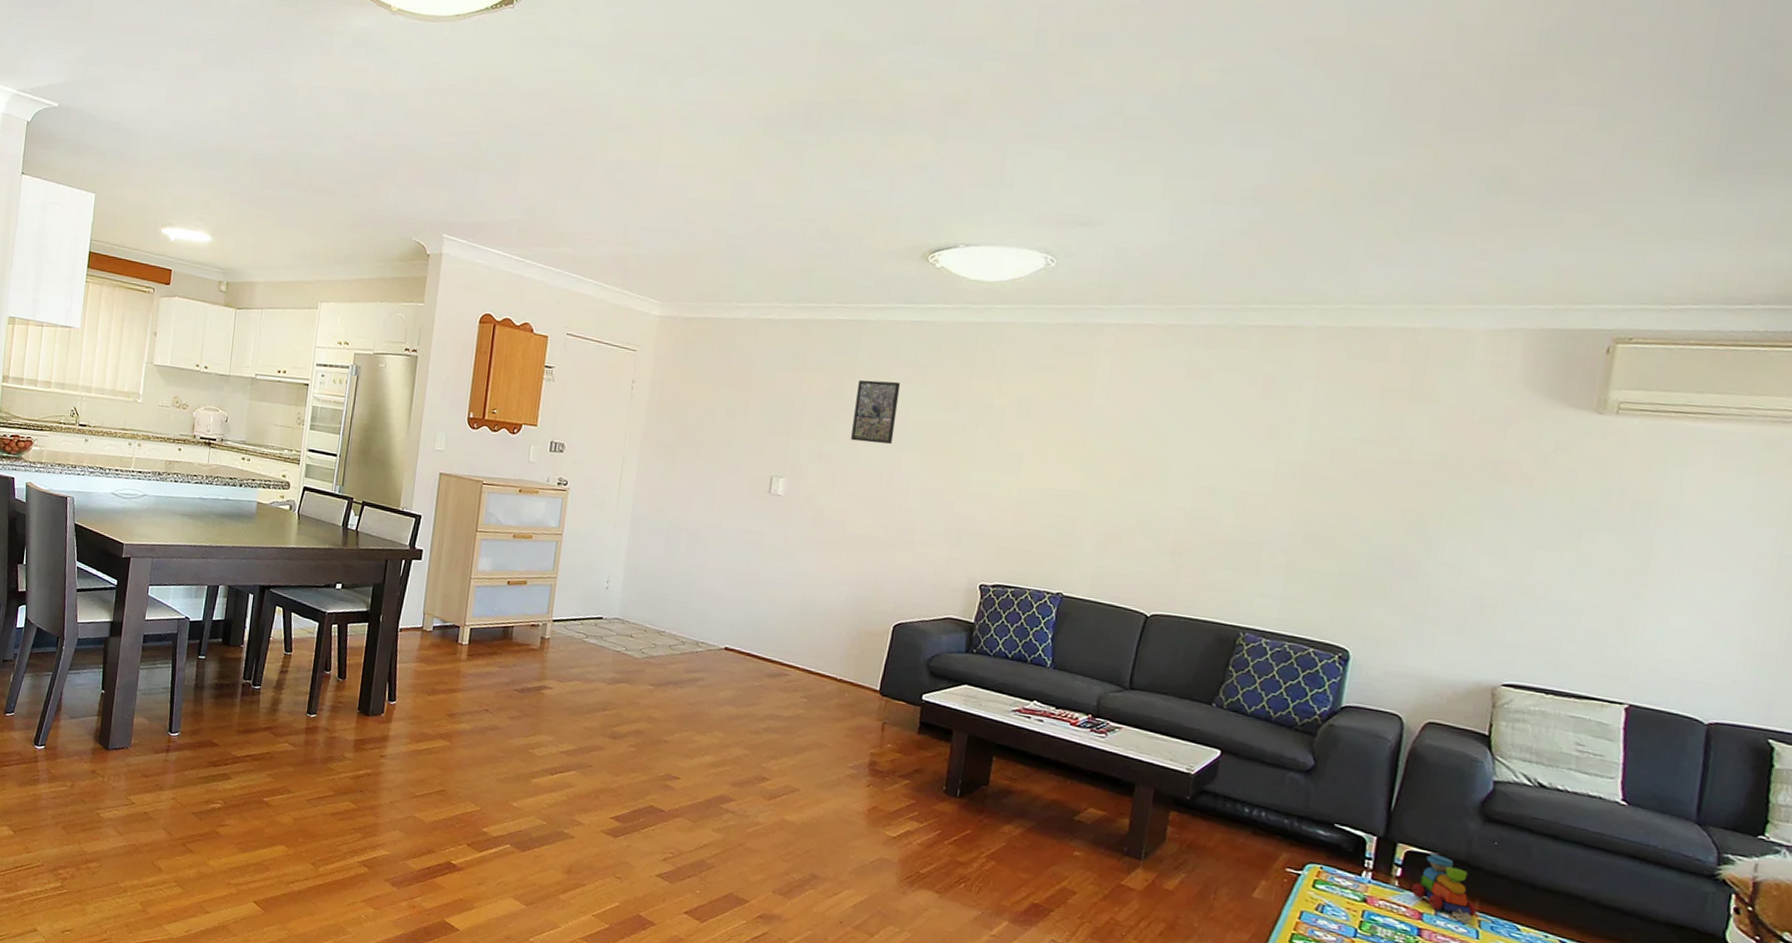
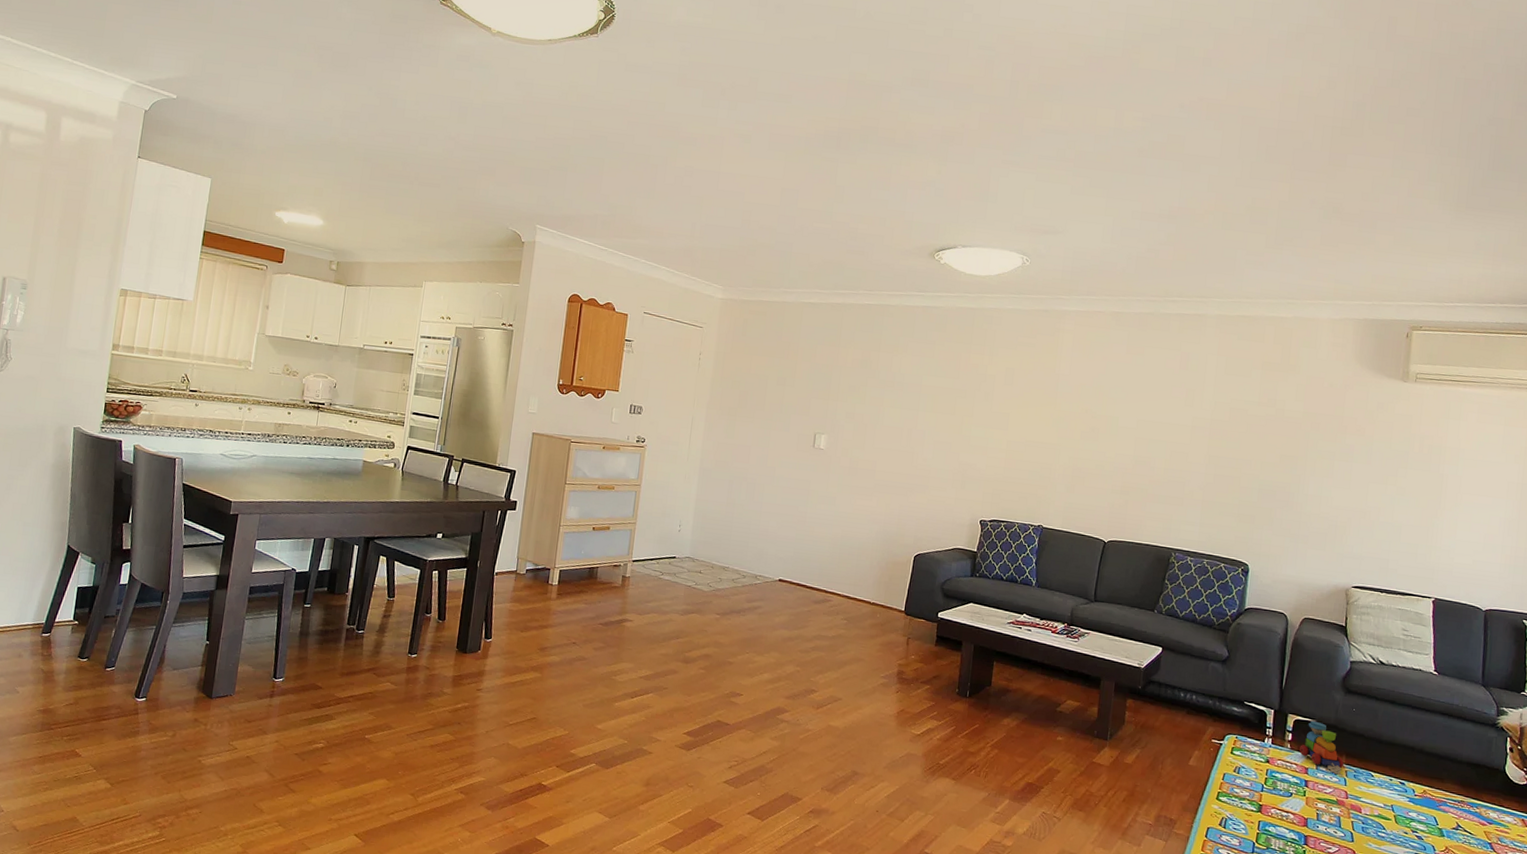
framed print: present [851,380,901,444] -> none [878,353,916,406]

